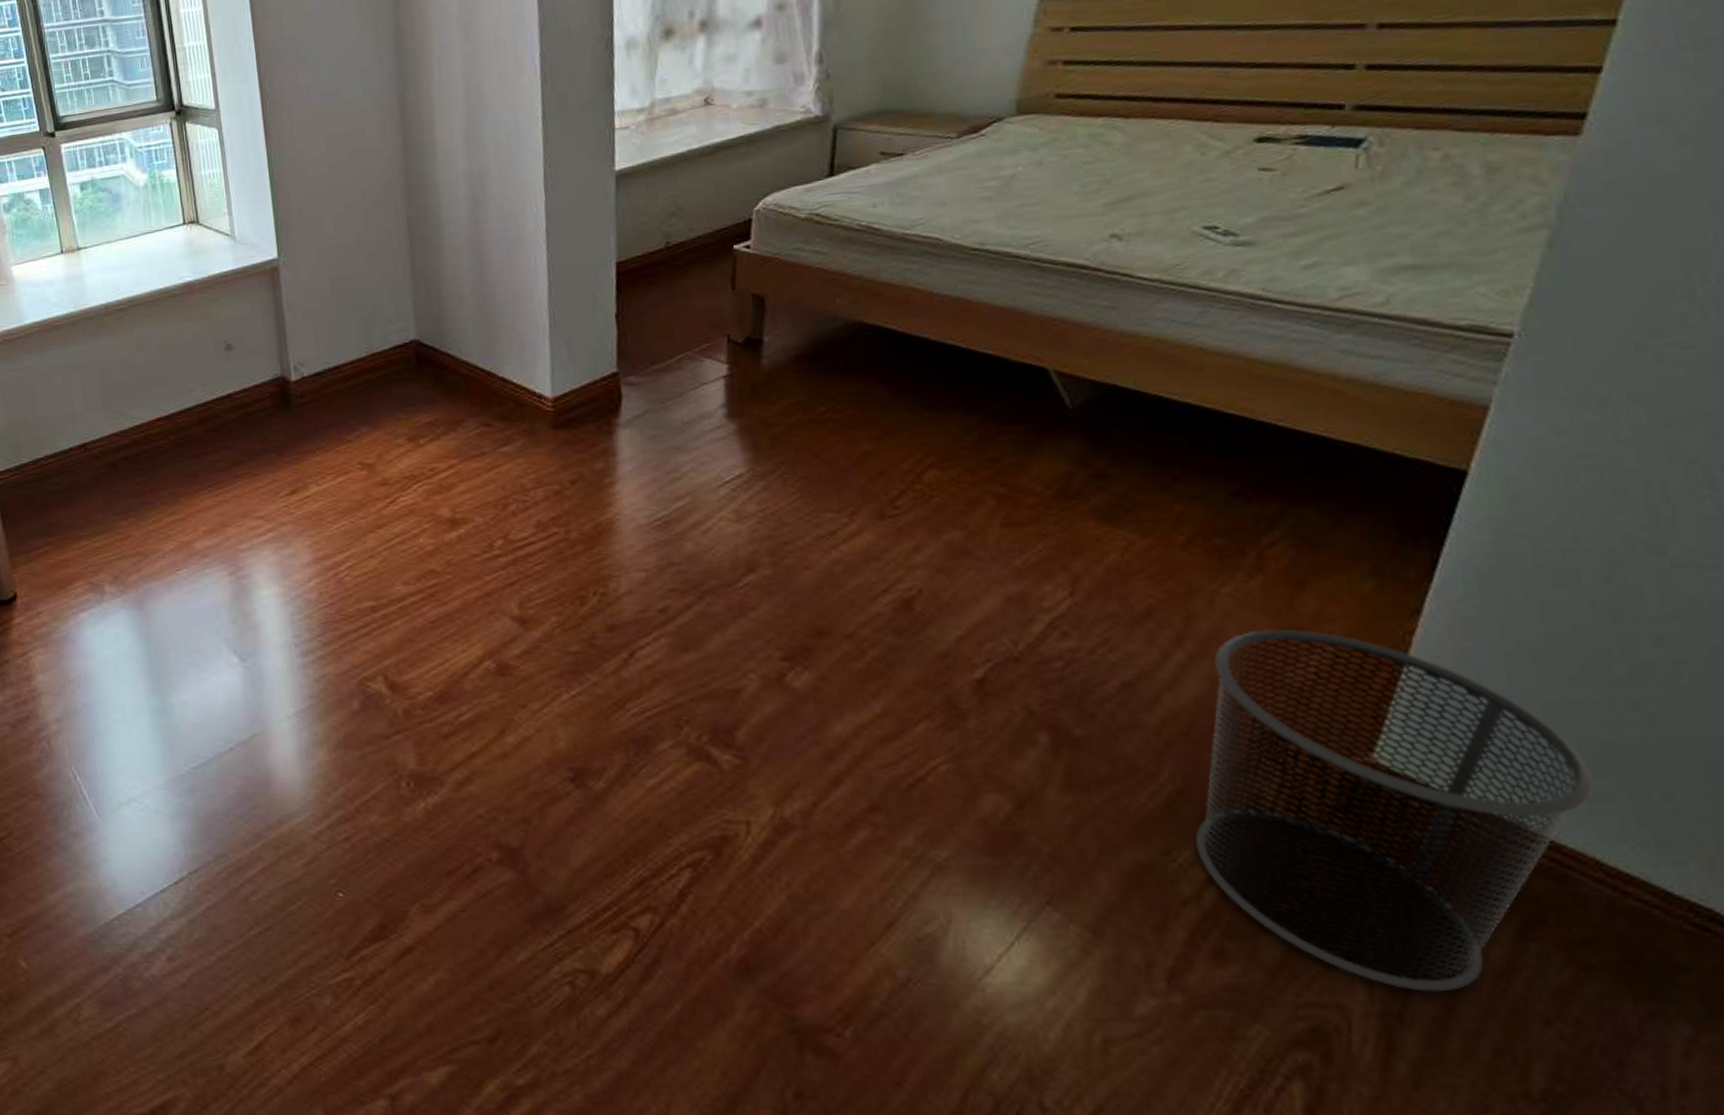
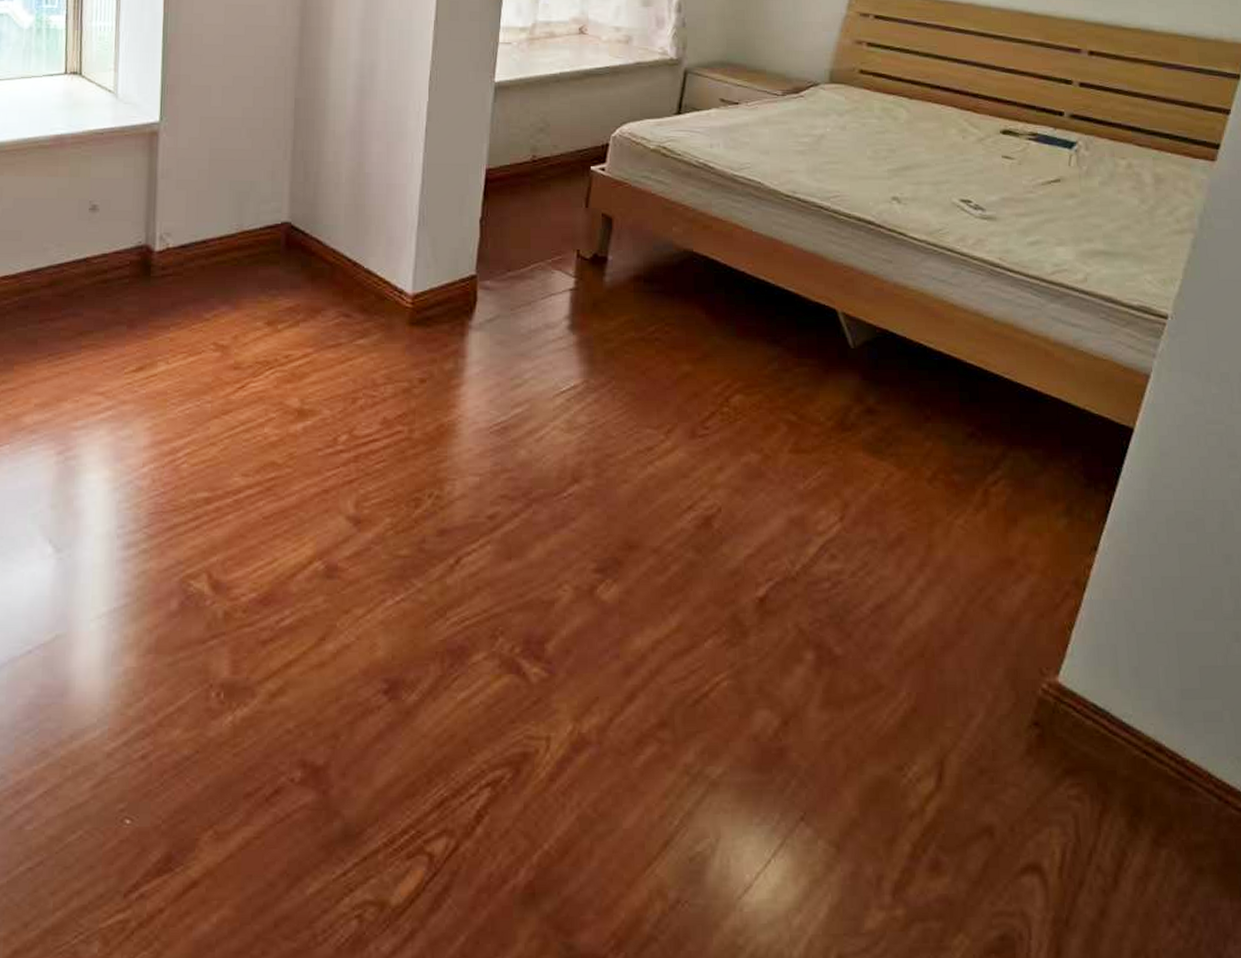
waste bin: present [1195,628,1594,992] -> none [922,559,1209,897]

